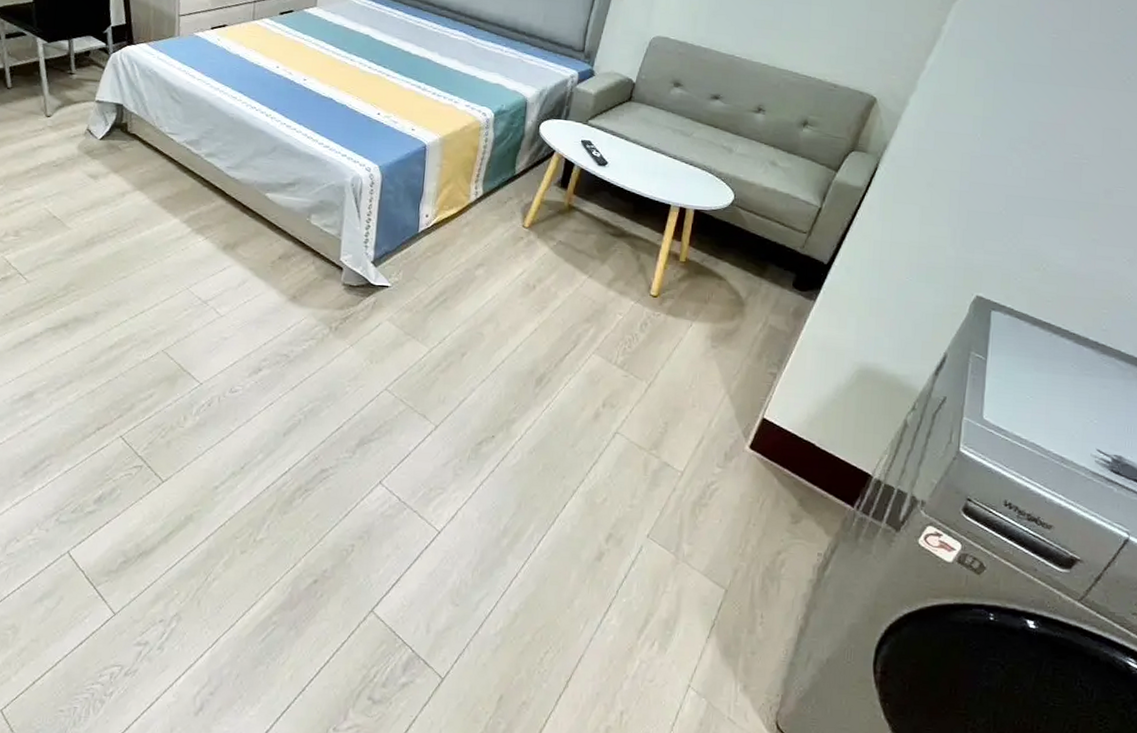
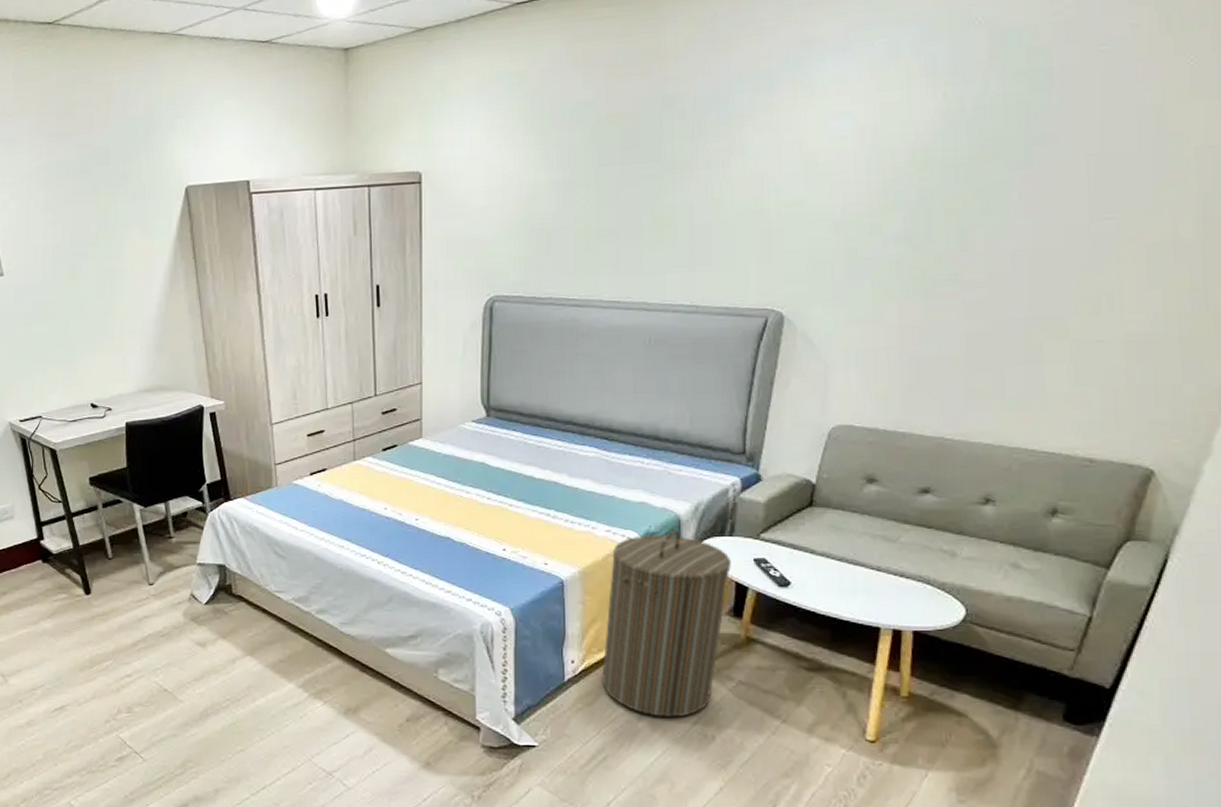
laundry hamper: none [449,110,564,268] -> present [602,530,731,717]

